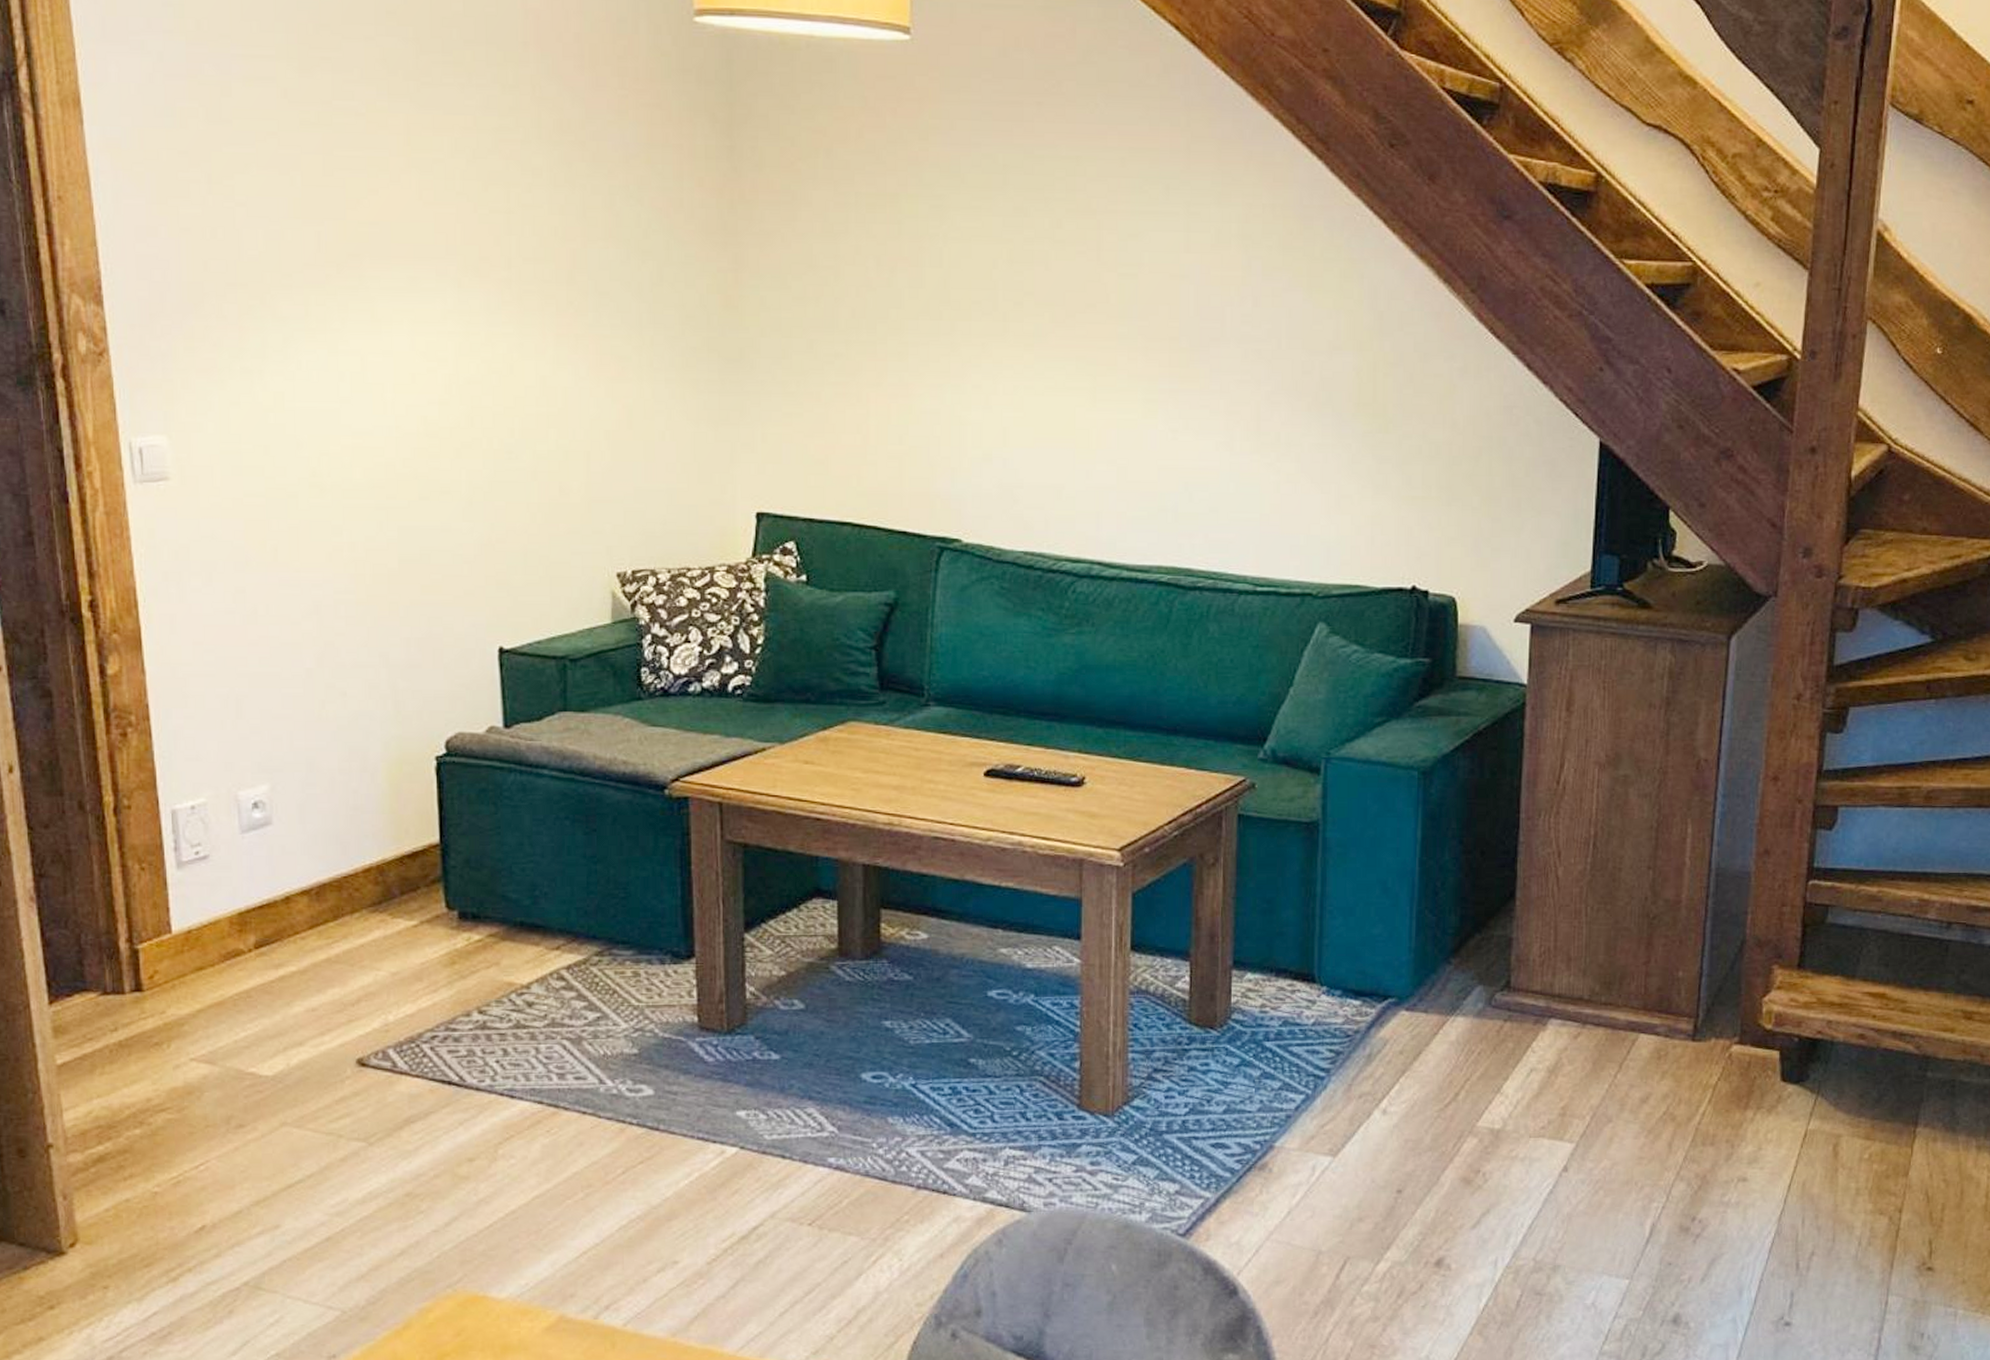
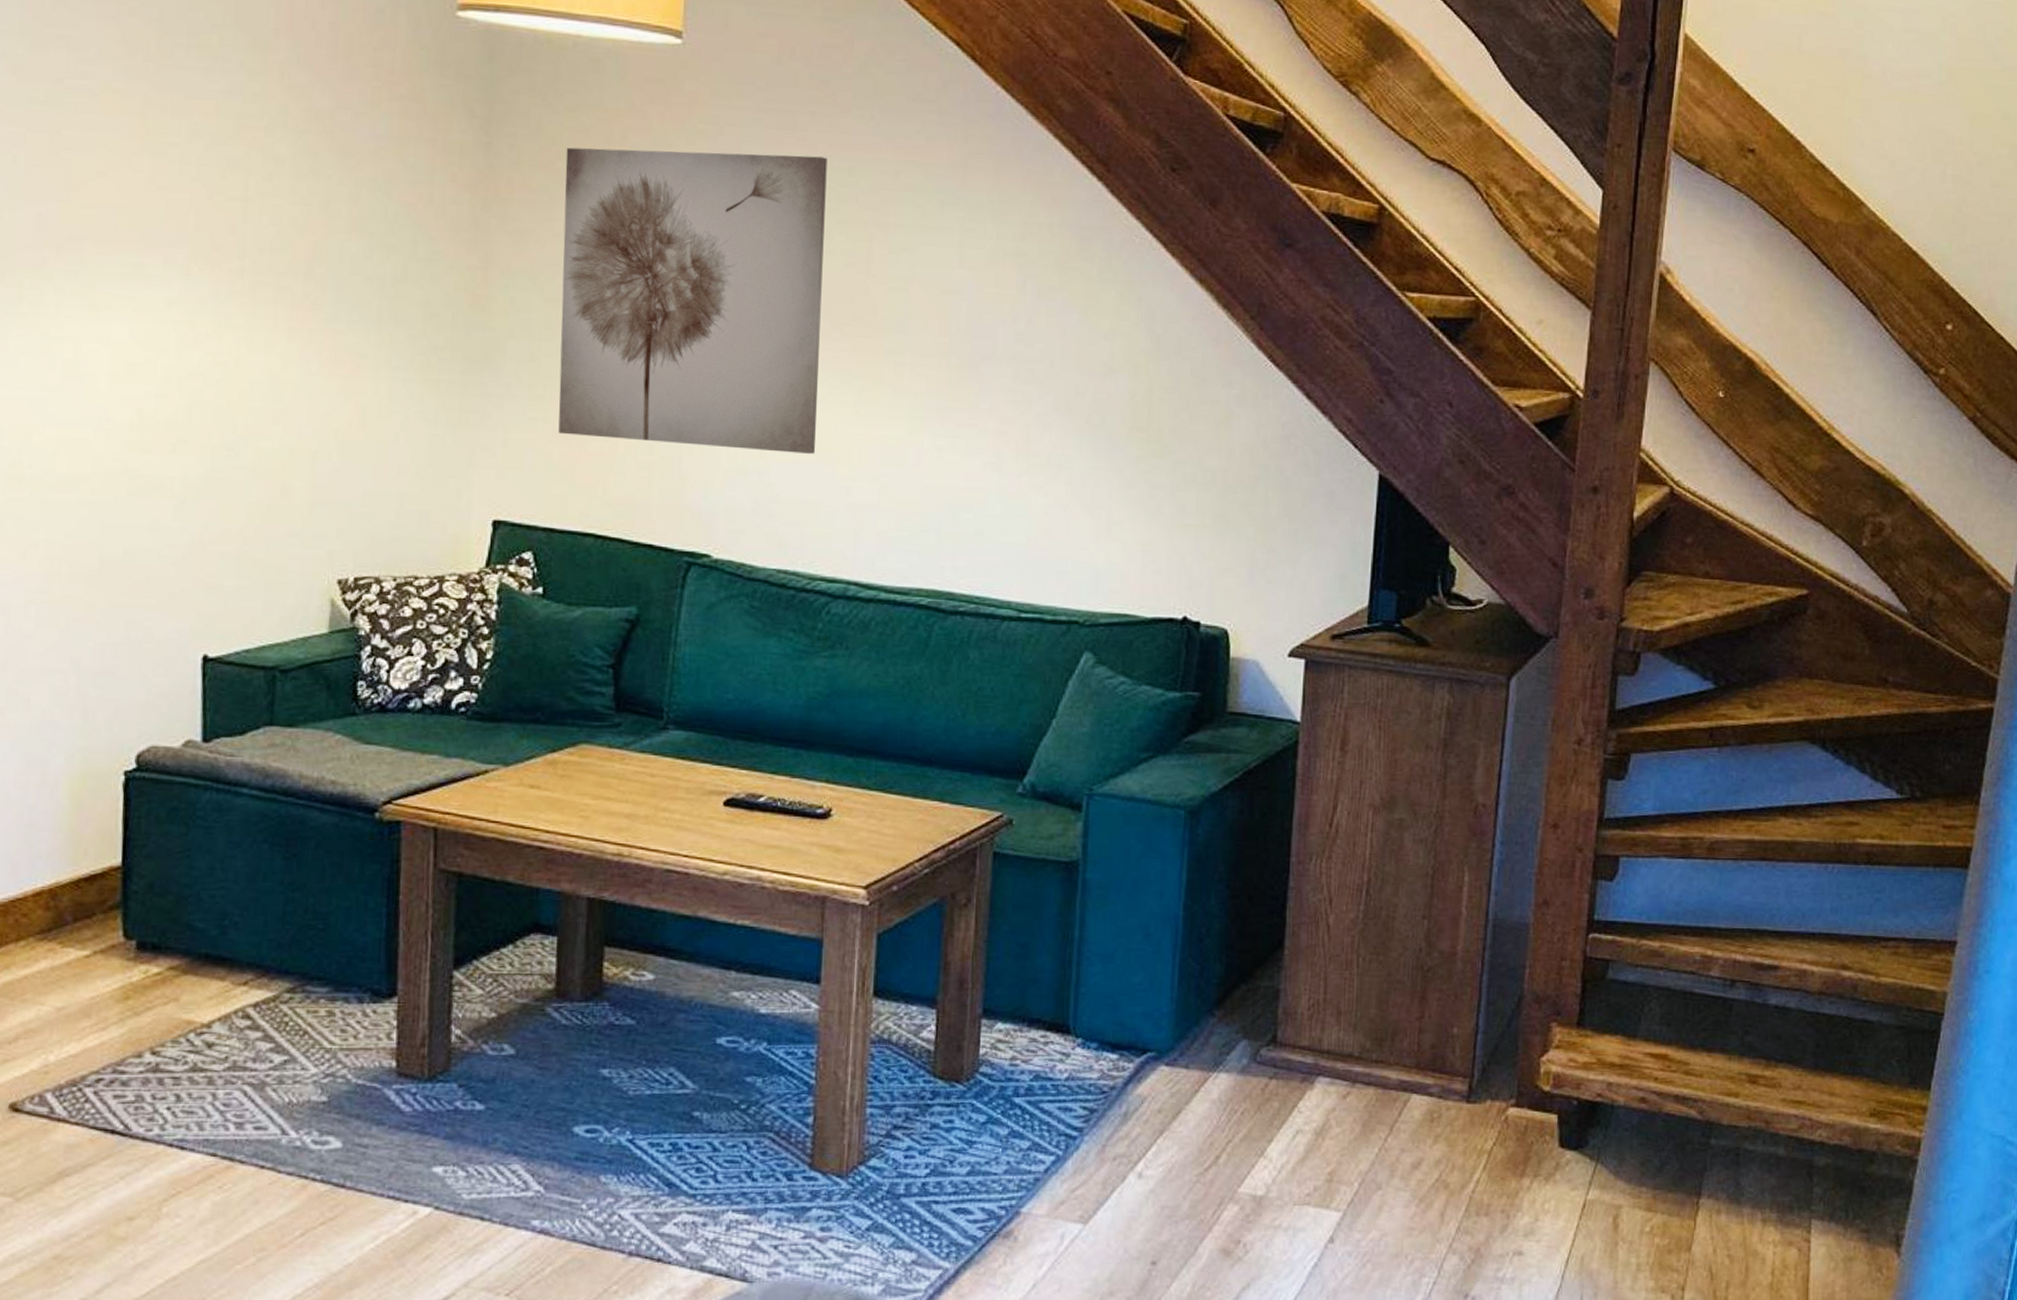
wall art: none [805,146,1055,439] -> present [558,147,827,454]

